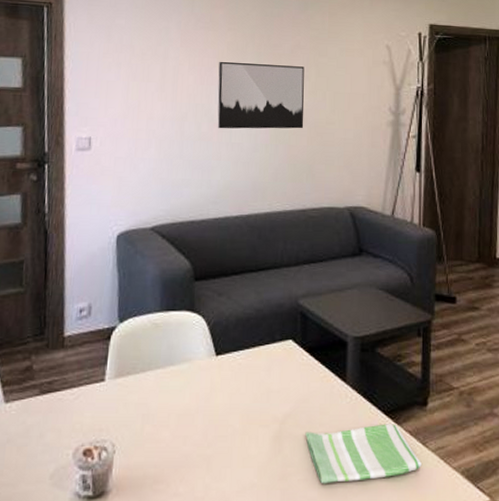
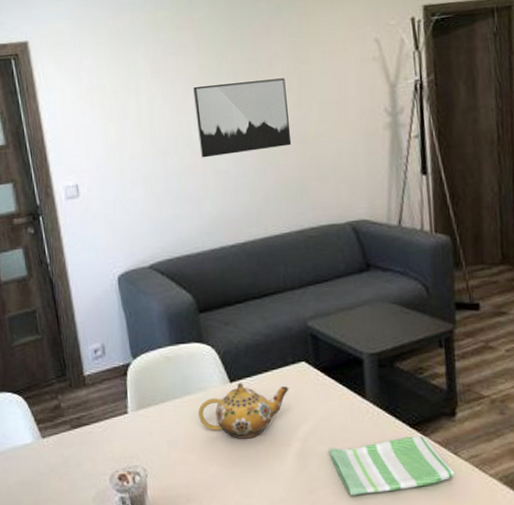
teapot: none [179,357,274,417] -> present [198,383,289,439]

